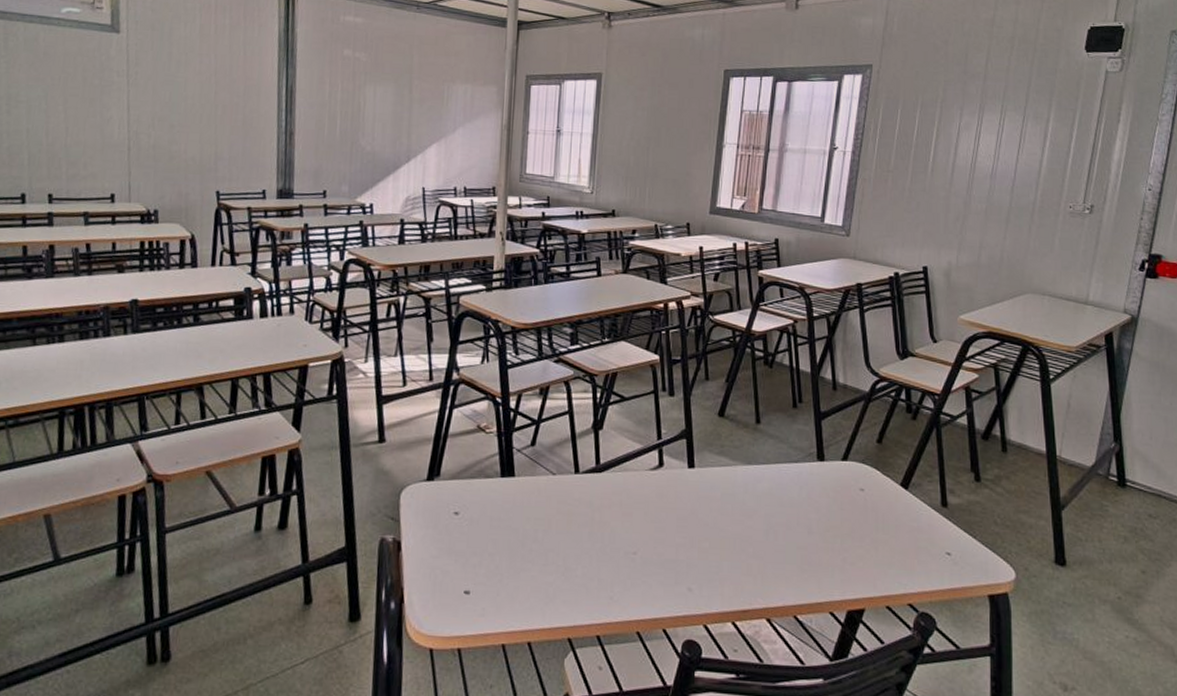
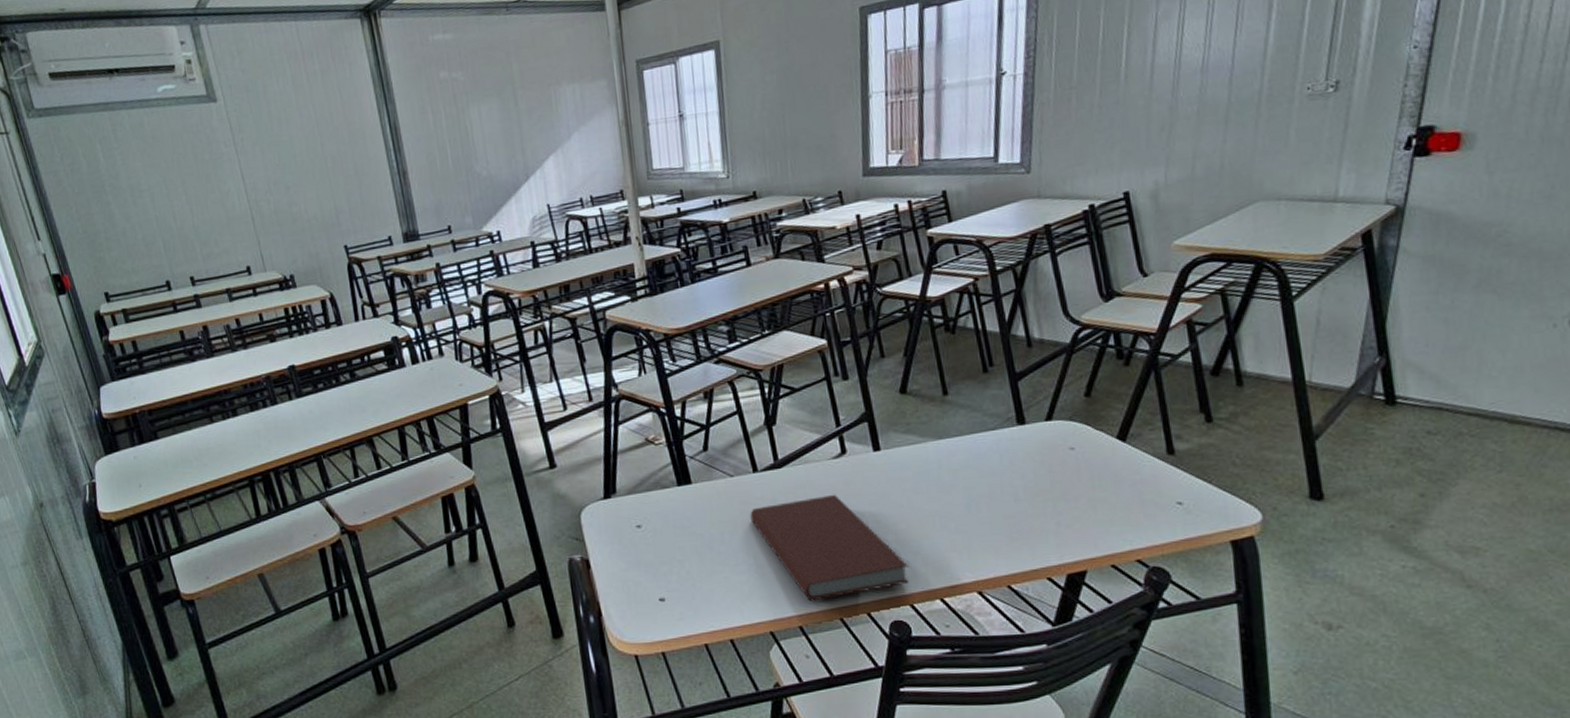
book: none [565,505,706,611] -> present [750,494,908,602]

